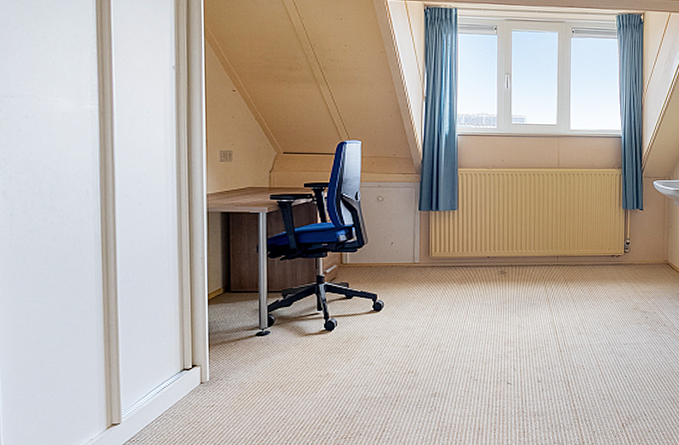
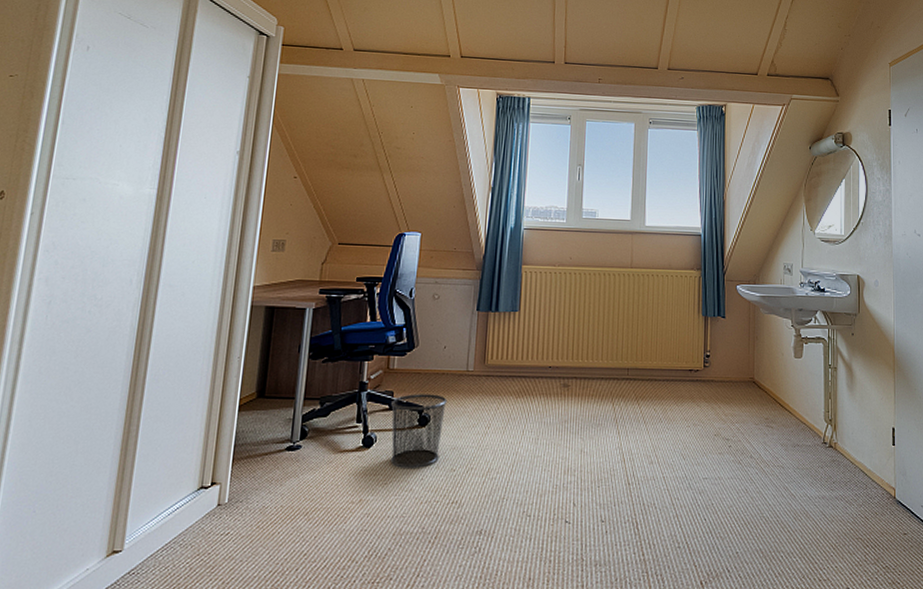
waste bin: none [347,284,398,346] -> present [391,394,447,468]

